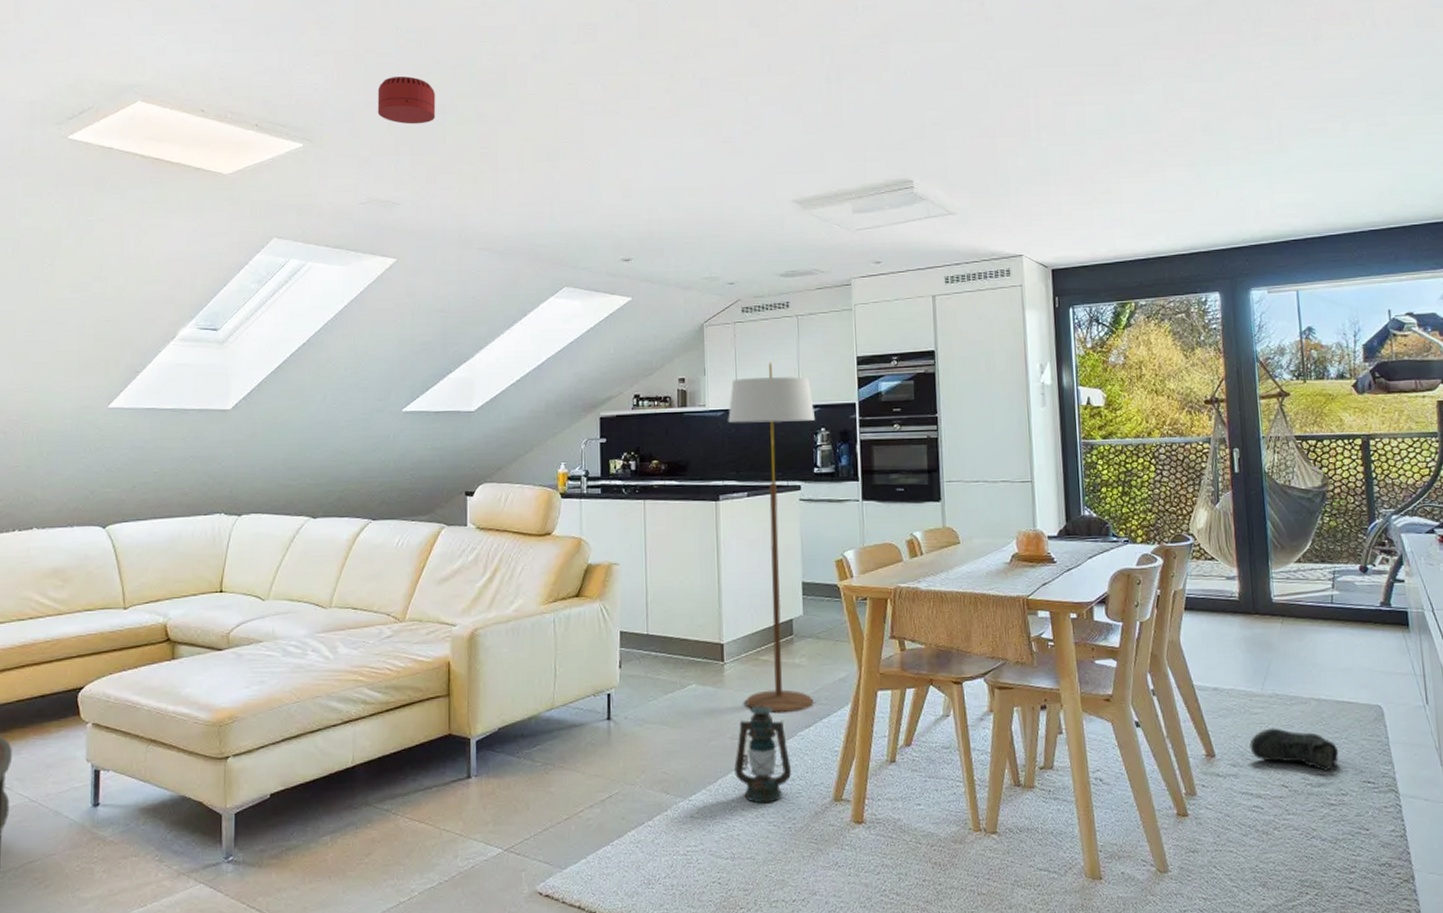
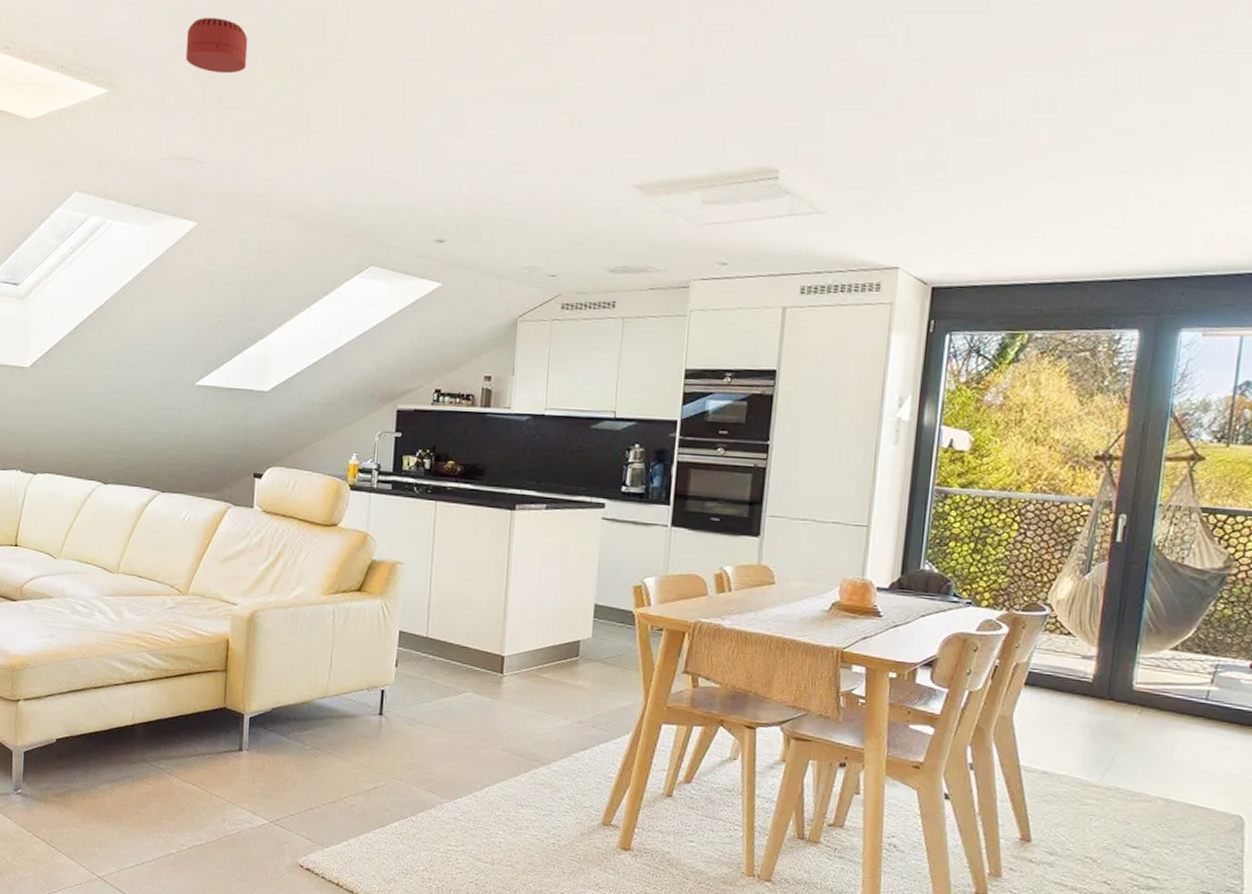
floor lamp: present [728,362,816,714] -> none [521,367,631,734]
lantern: present [734,706,791,804] -> none [503,722,561,818]
sneaker: present [1249,728,1339,771] -> none [1073,821,1180,875]

